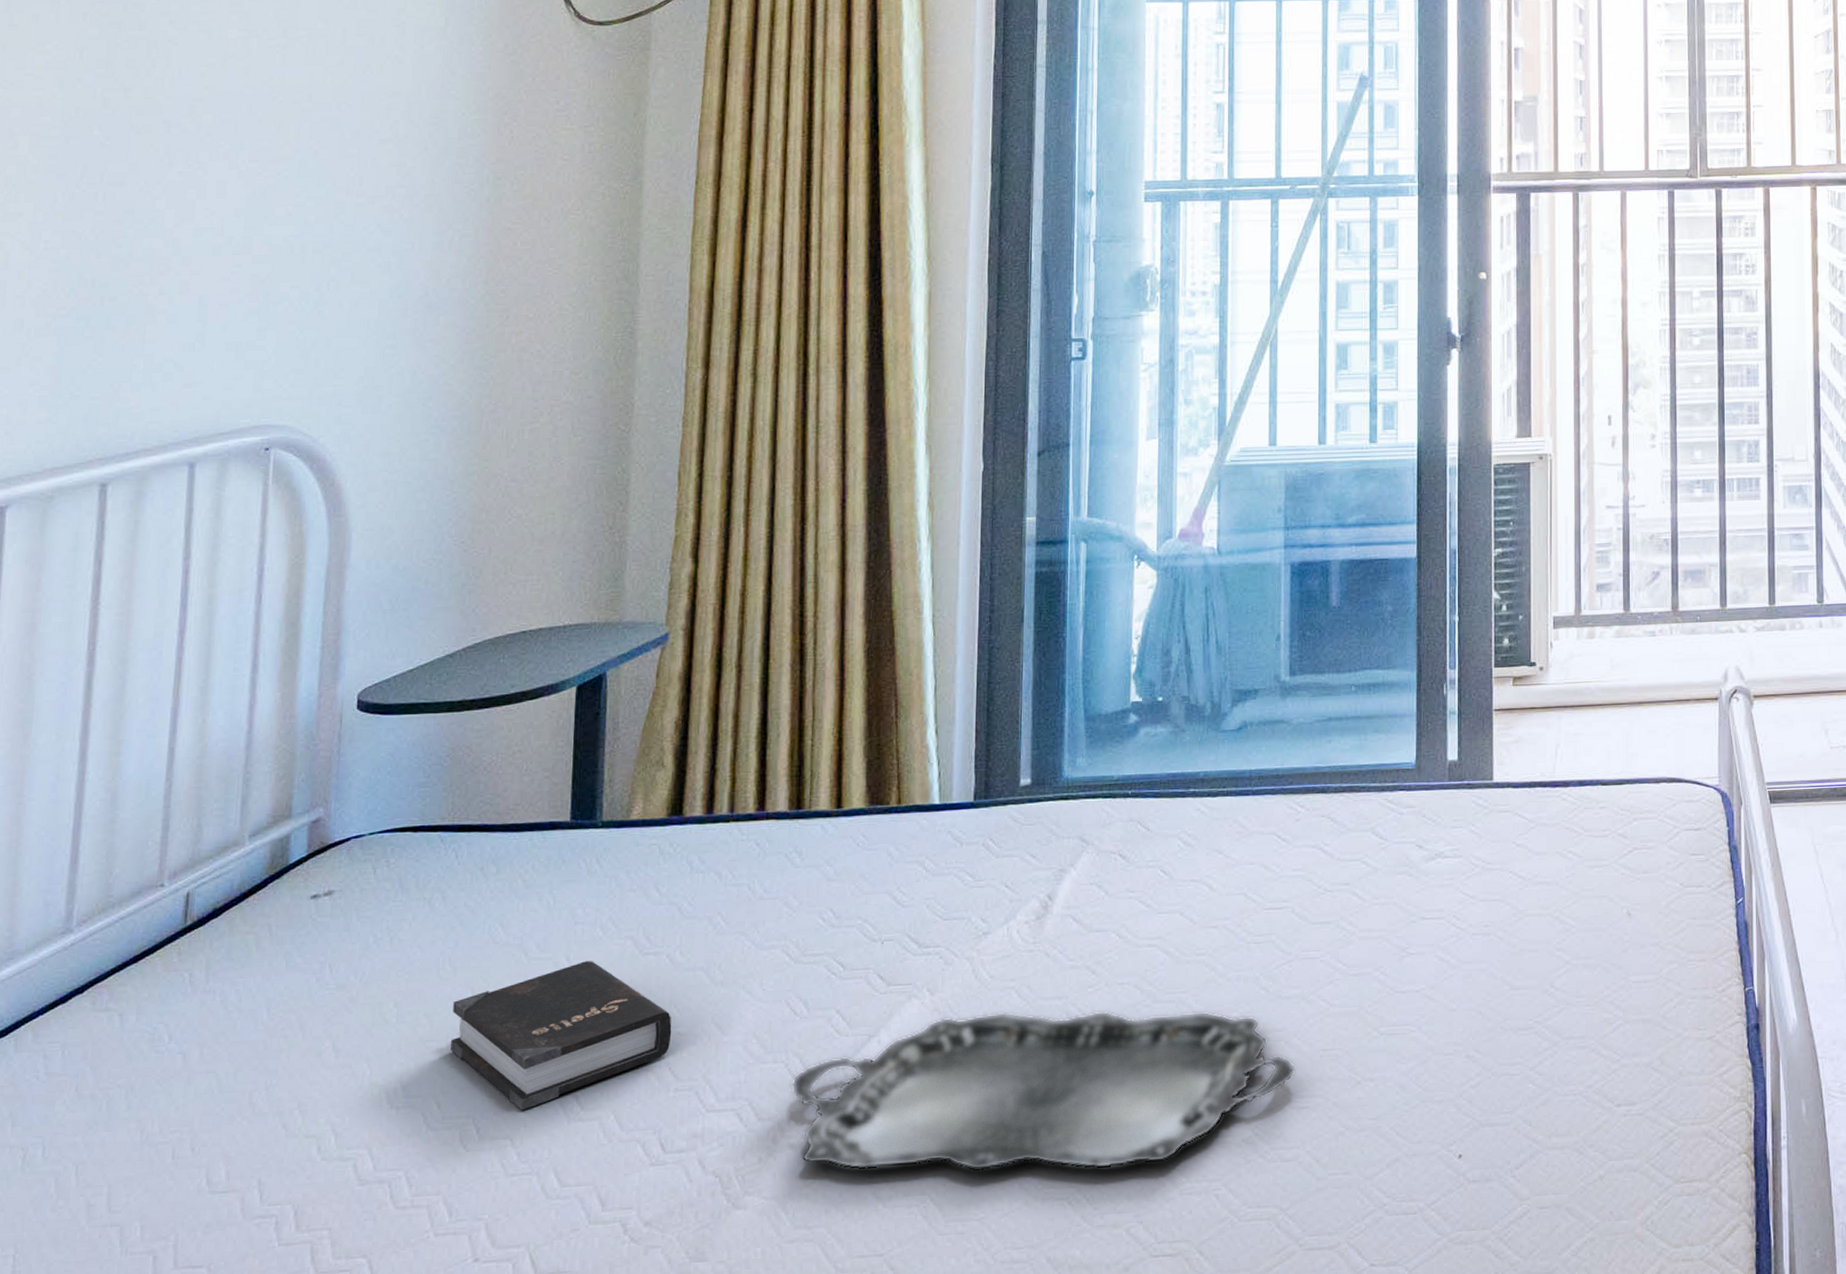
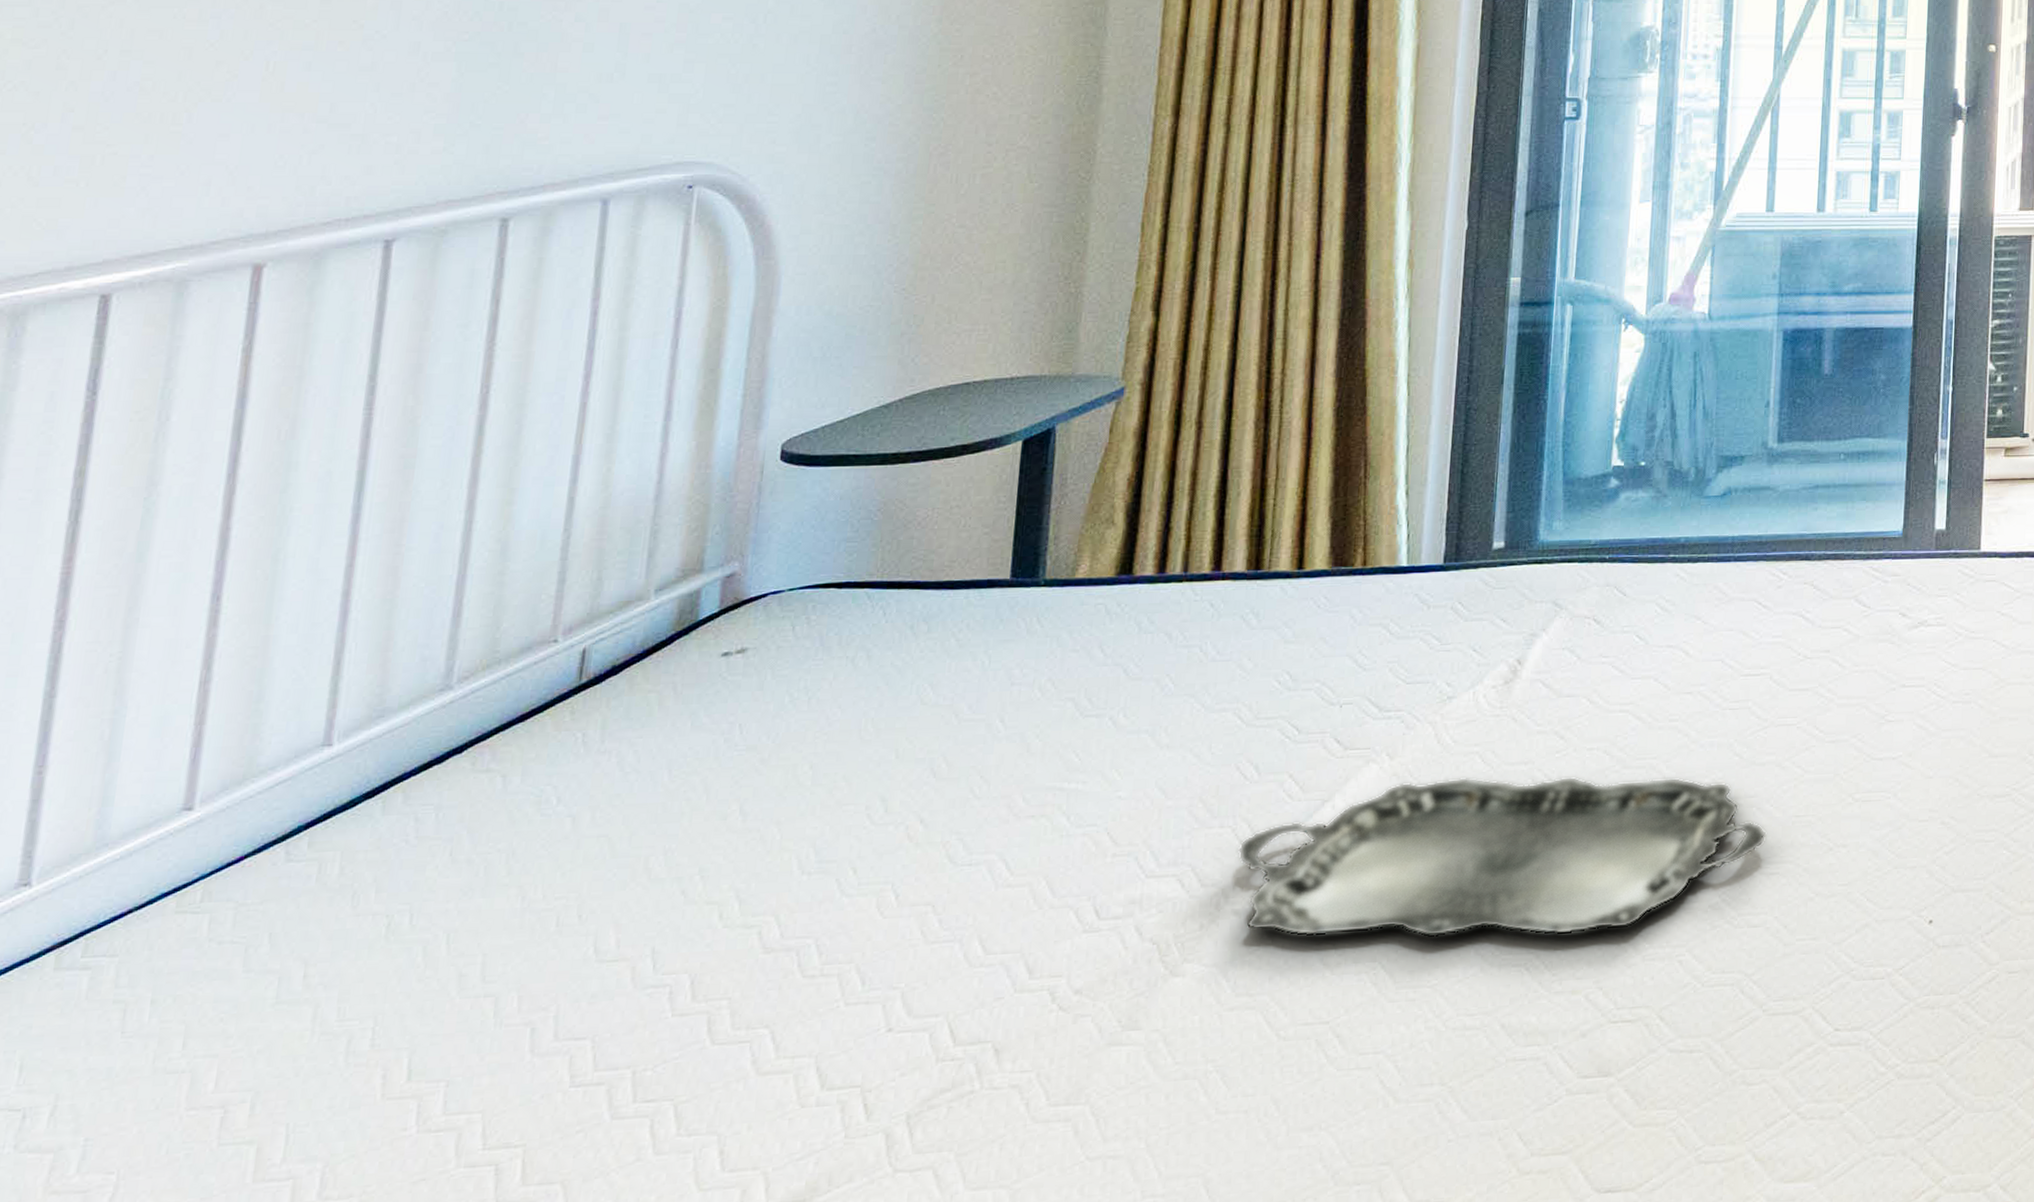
hardback book: present [451,961,672,1111] -> none [870,723,1113,877]

